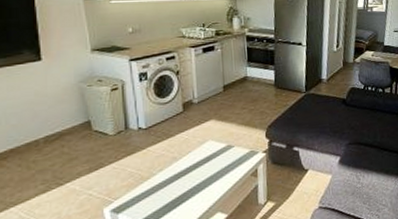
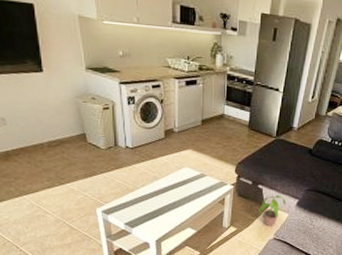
potted plant: none [296,154,326,194] -> present [257,194,286,227]

